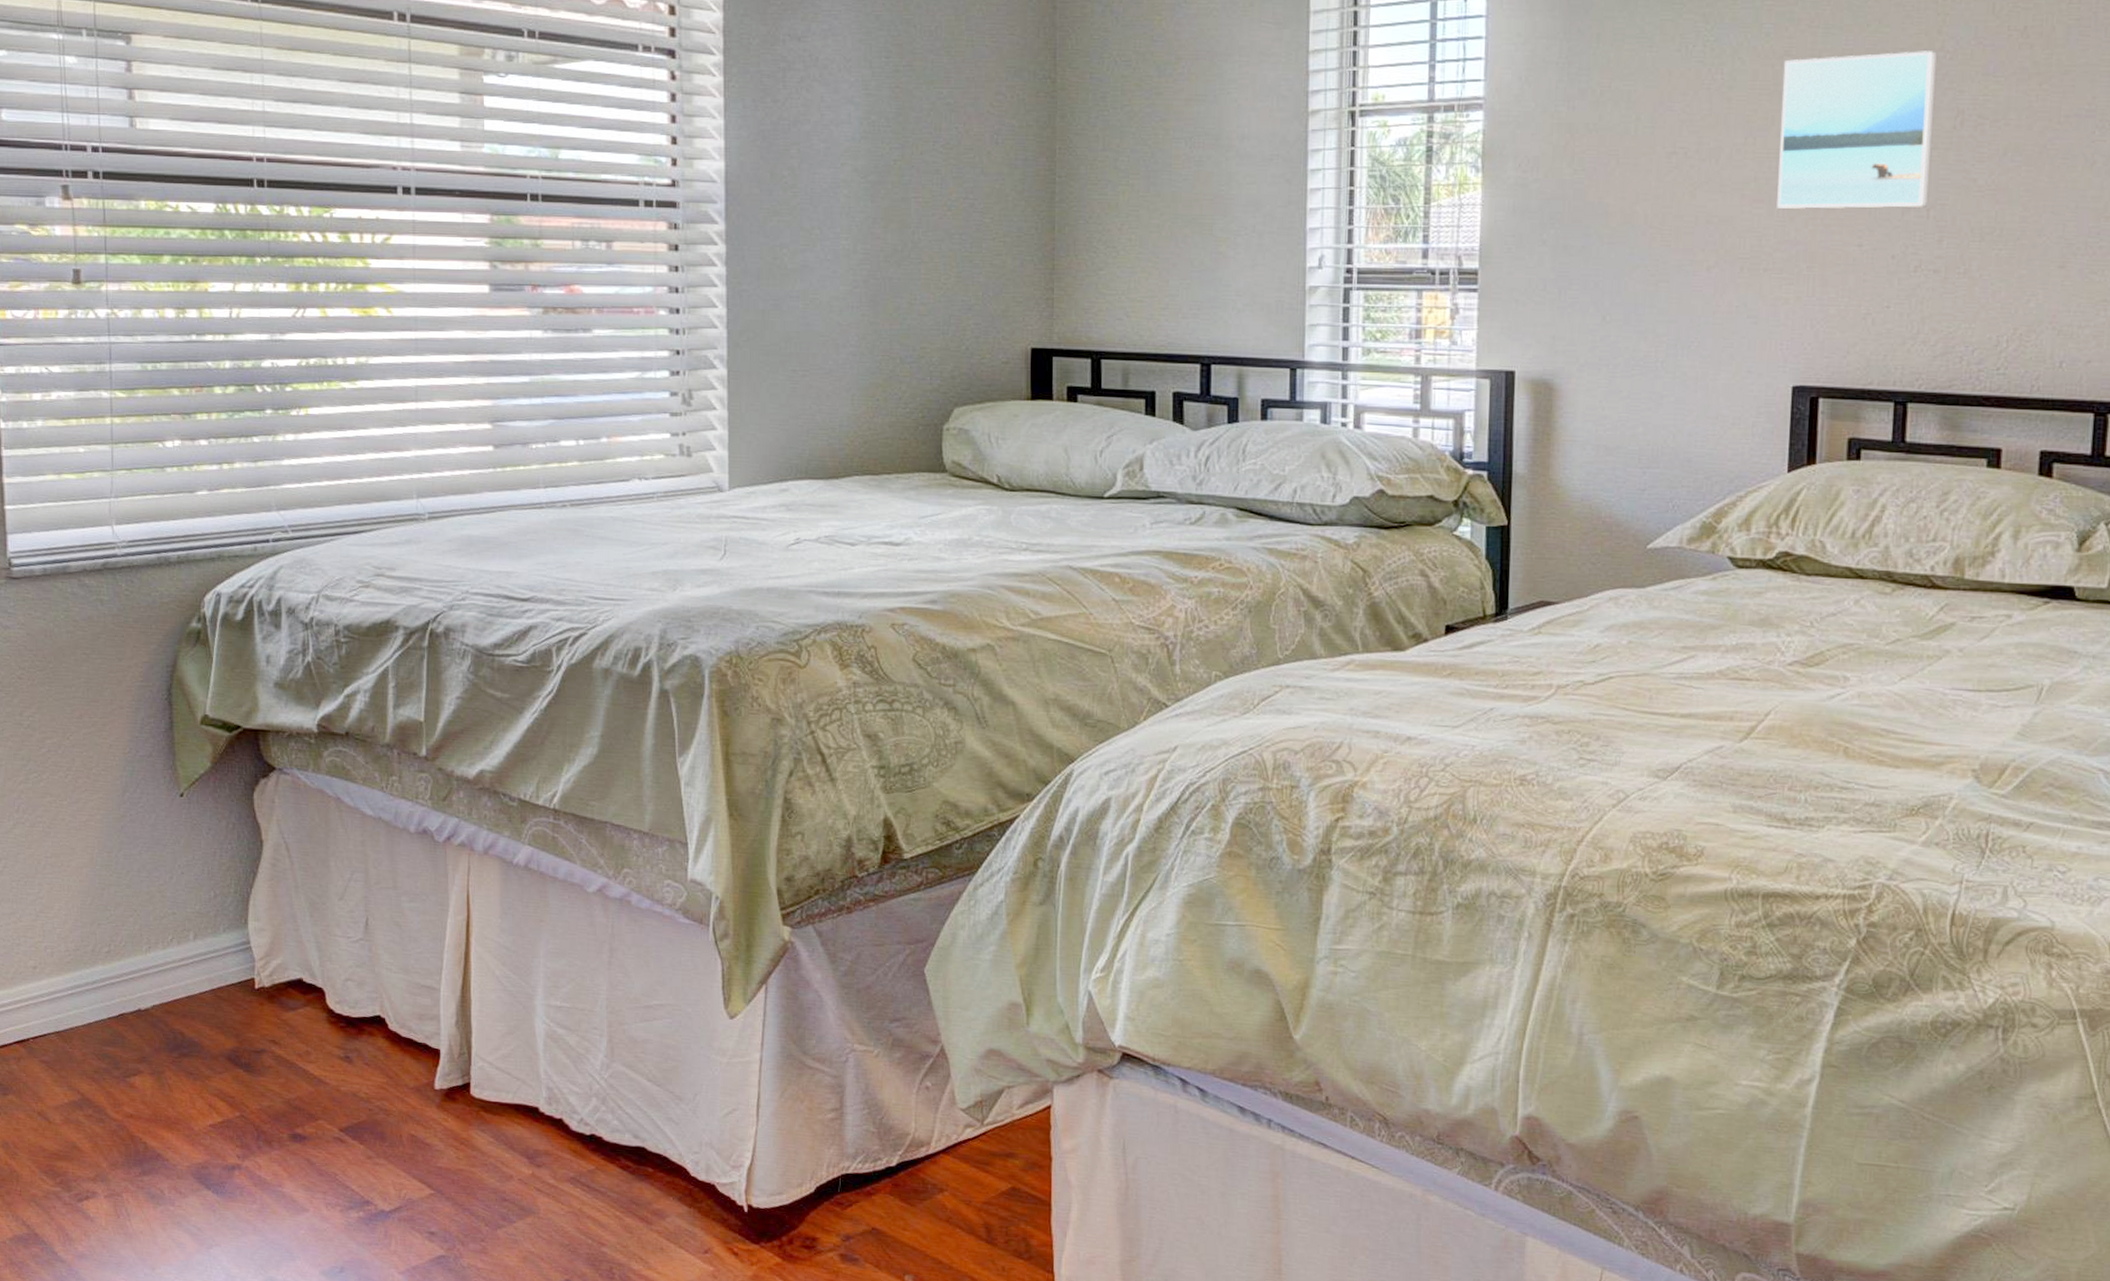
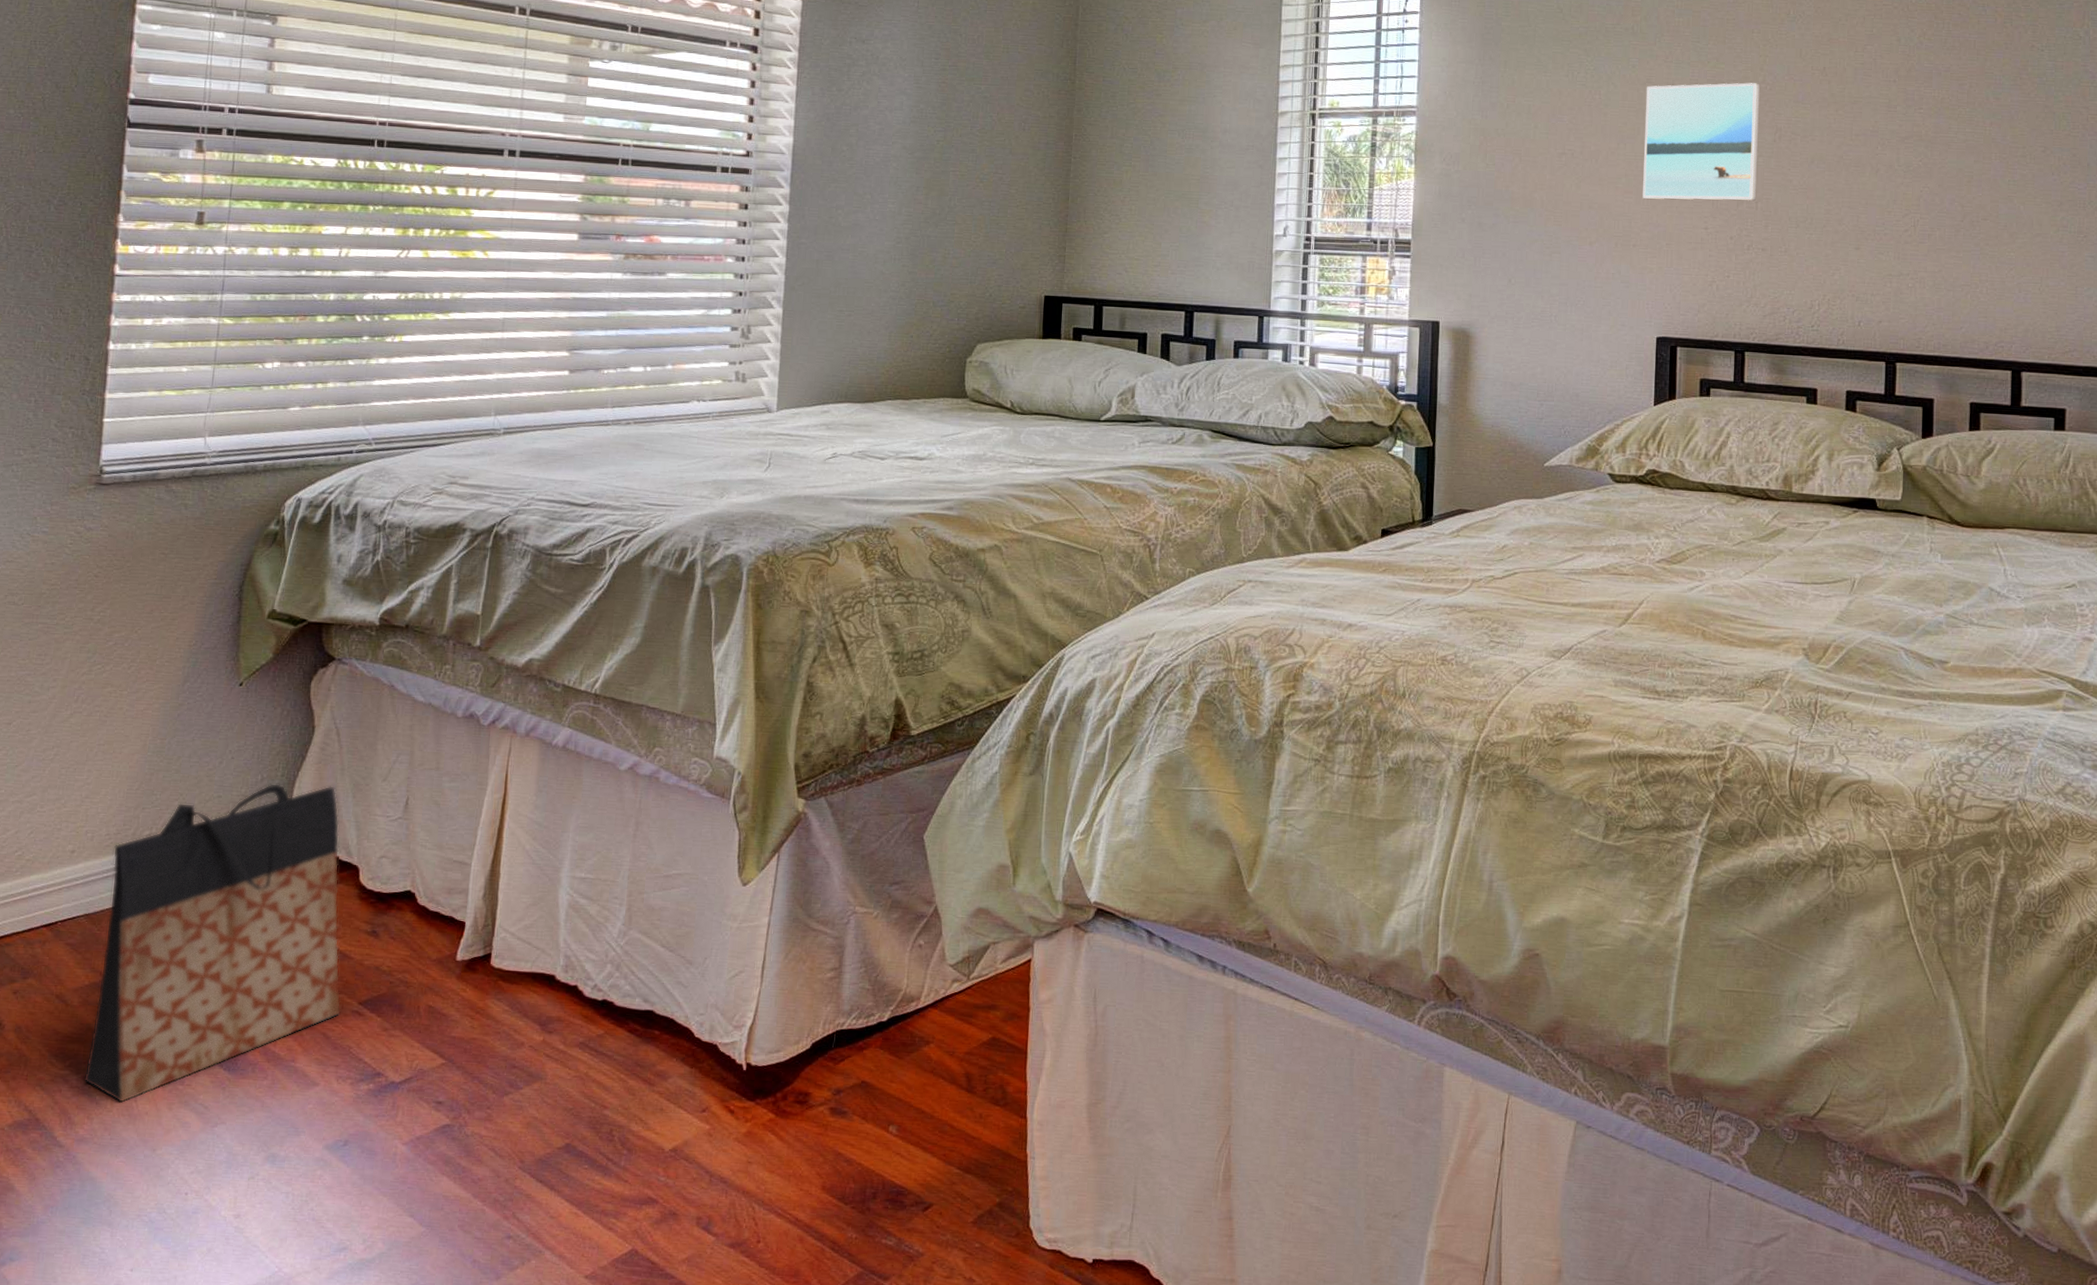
bag: none [74,900,322,1222] -> present [84,783,341,1104]

